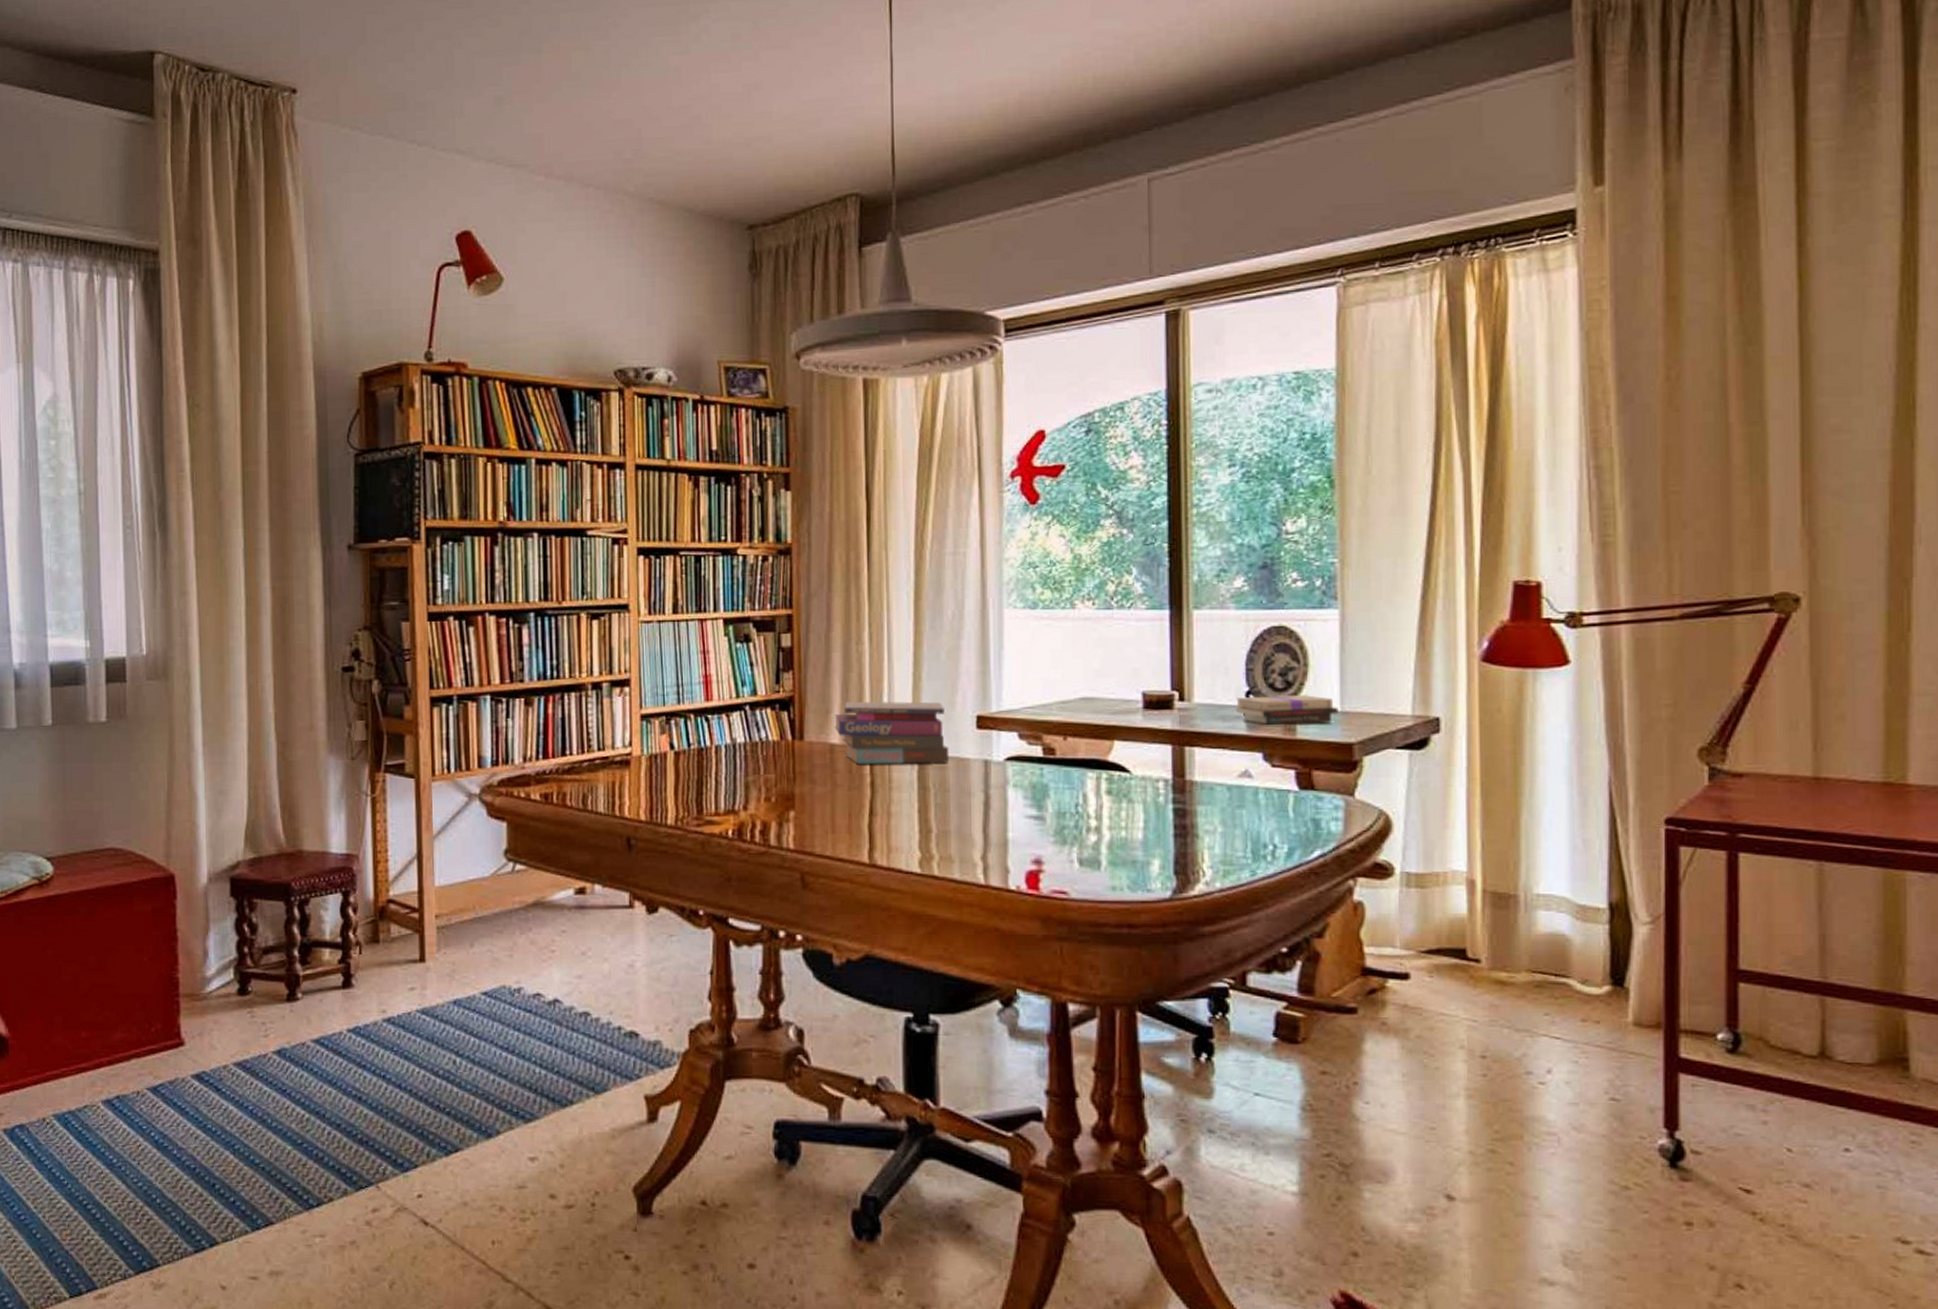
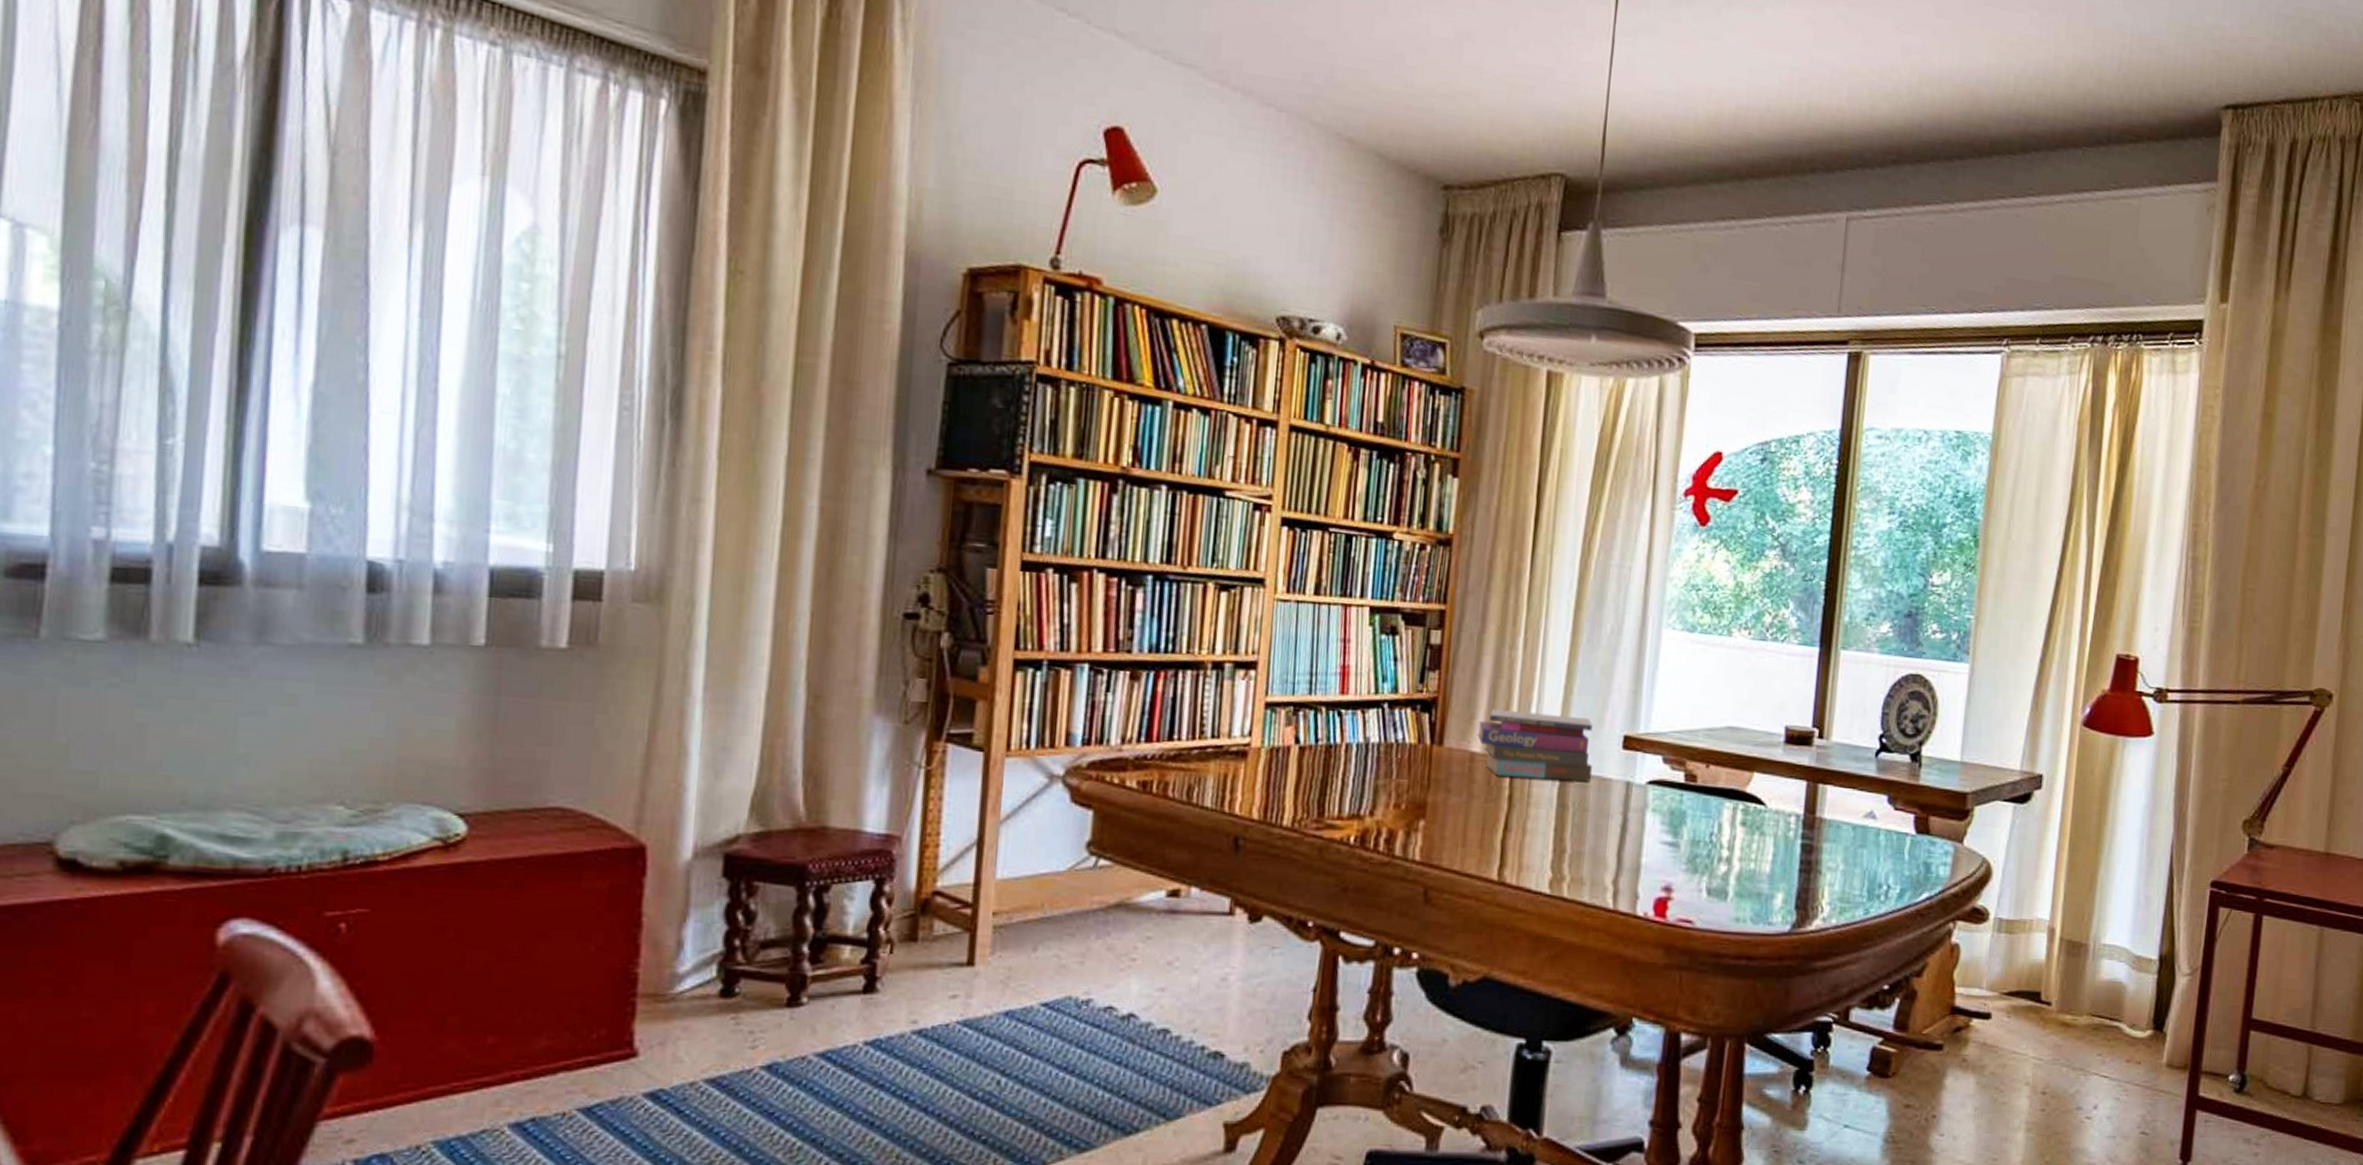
books: present [1236,695,1338,725] -> none [1869,740,1959,772]

